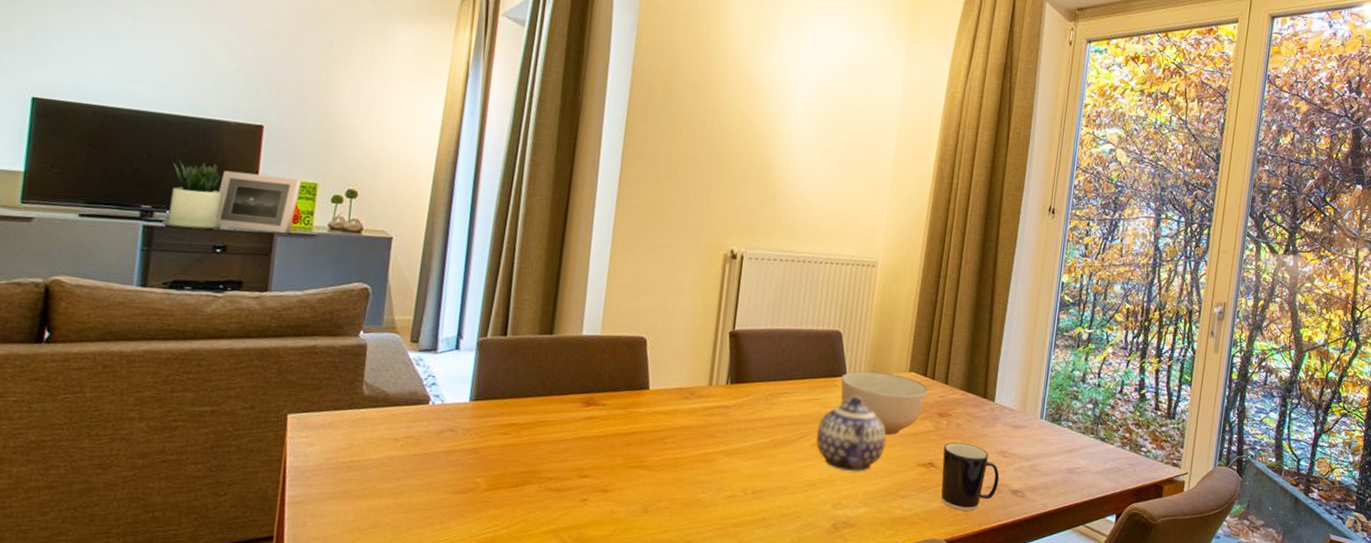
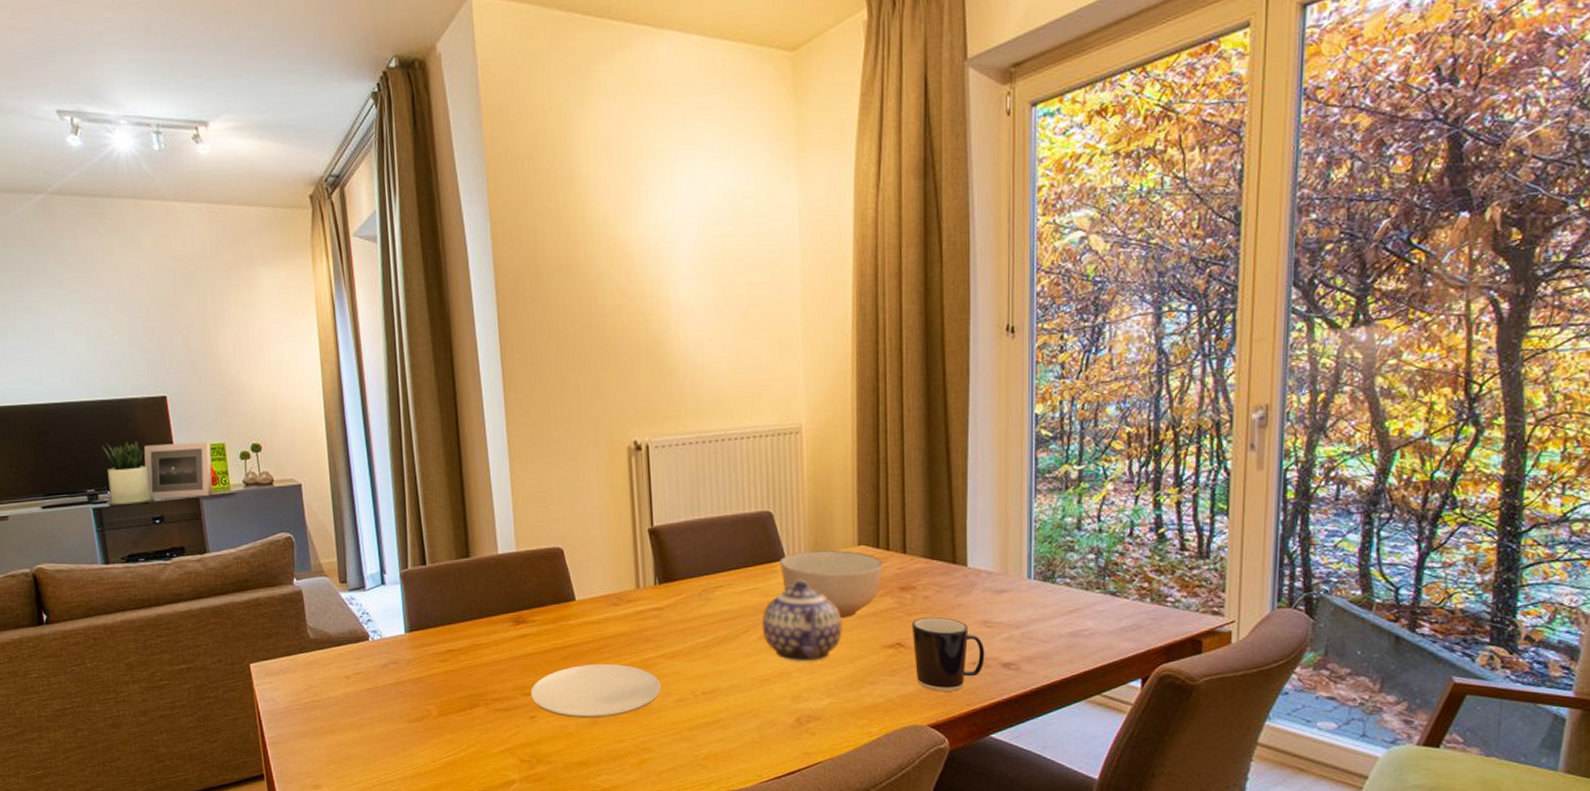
plate: none [586,453,715,507] -> present [530,663,661,718]

